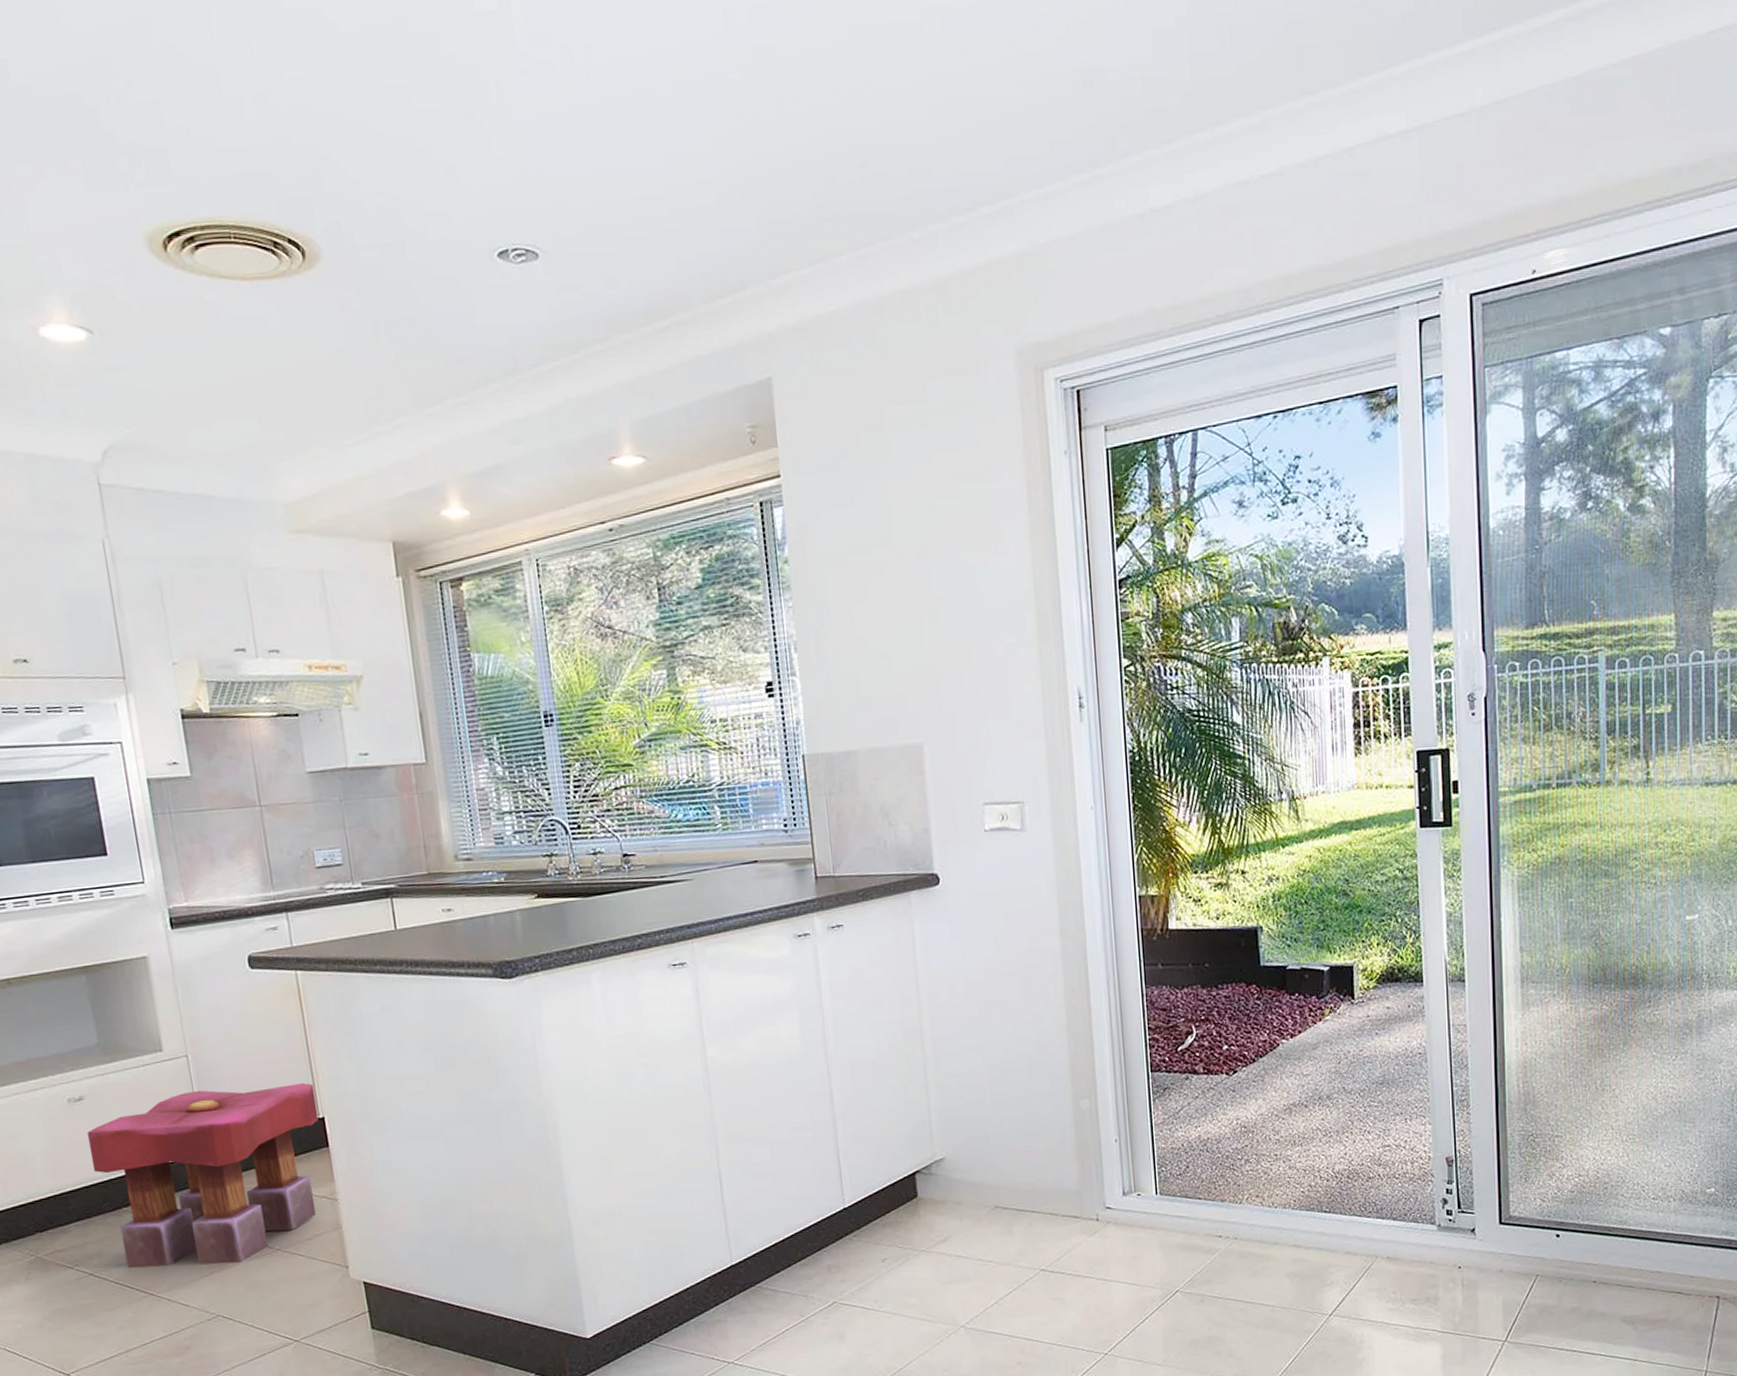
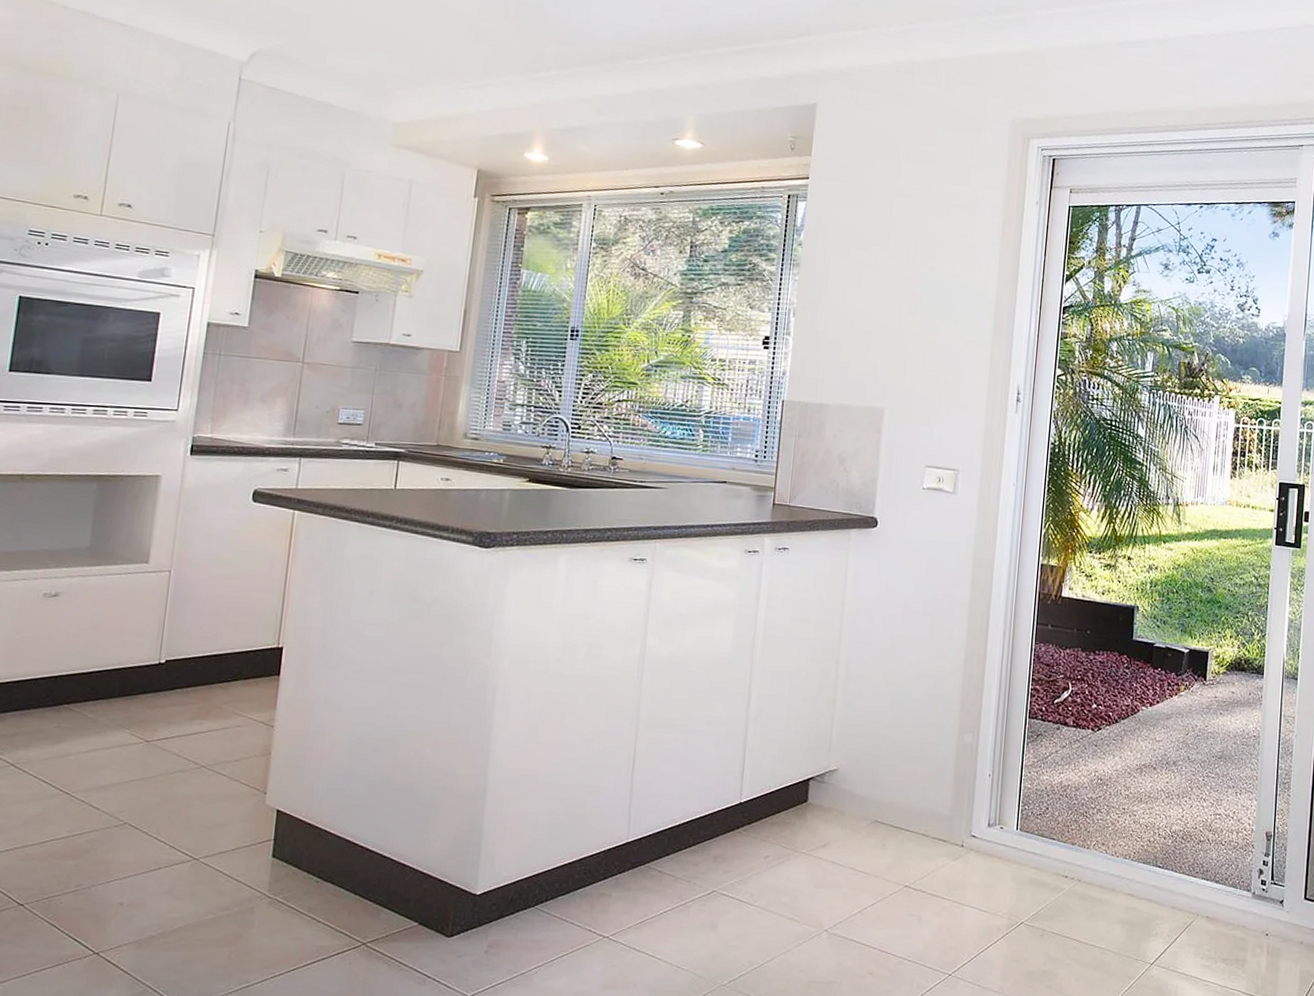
stool: present [86,1083,319,1269] -> none [47,604,281,774]

